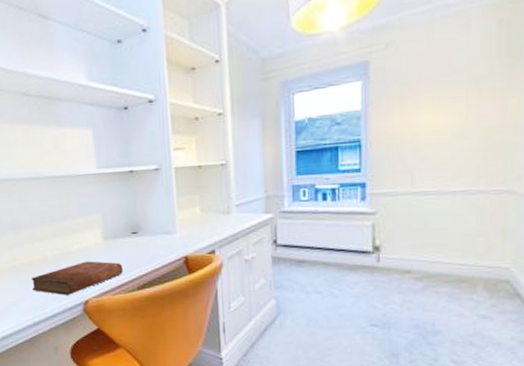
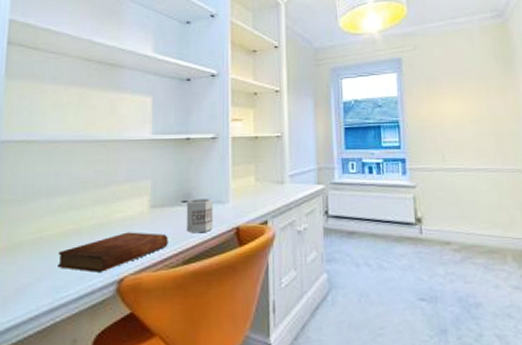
mug: none [135,230,163,262] -> present [186,198,213,234]

